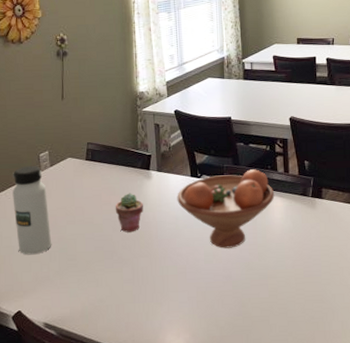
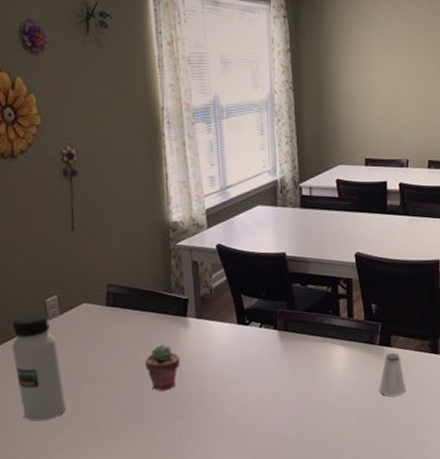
fruit bowl: present [177,169,275,249] -> none [220,314,337,406]
saltshaker: none [312,203,337,243] -> present [379,352,406,396]

